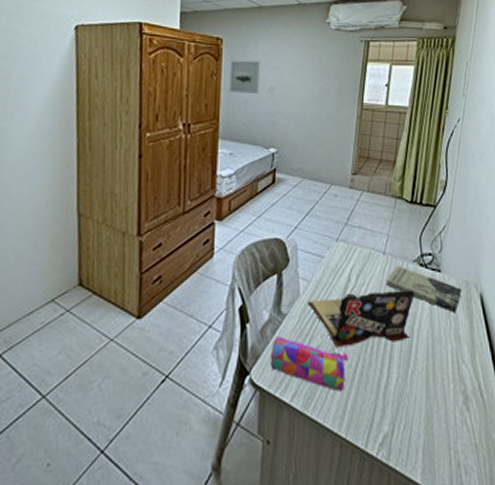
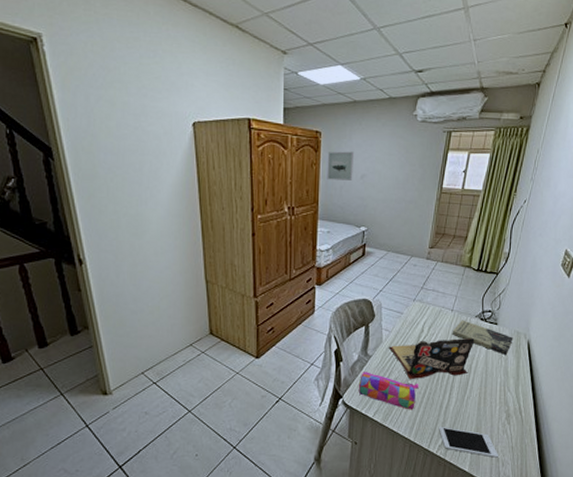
cell phone: none [378,414,459,462] -> present [439,426,498,458]

